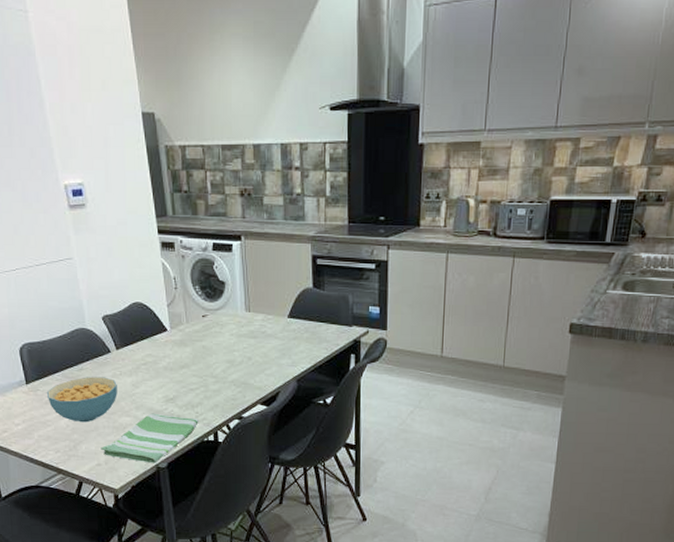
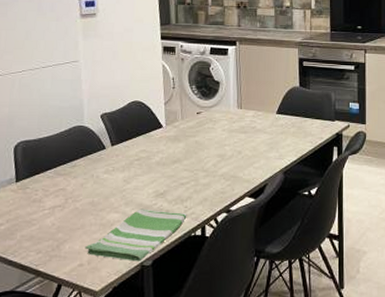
cereal bowl: present [46,377,117,423] -> none [35,173,109,221]

